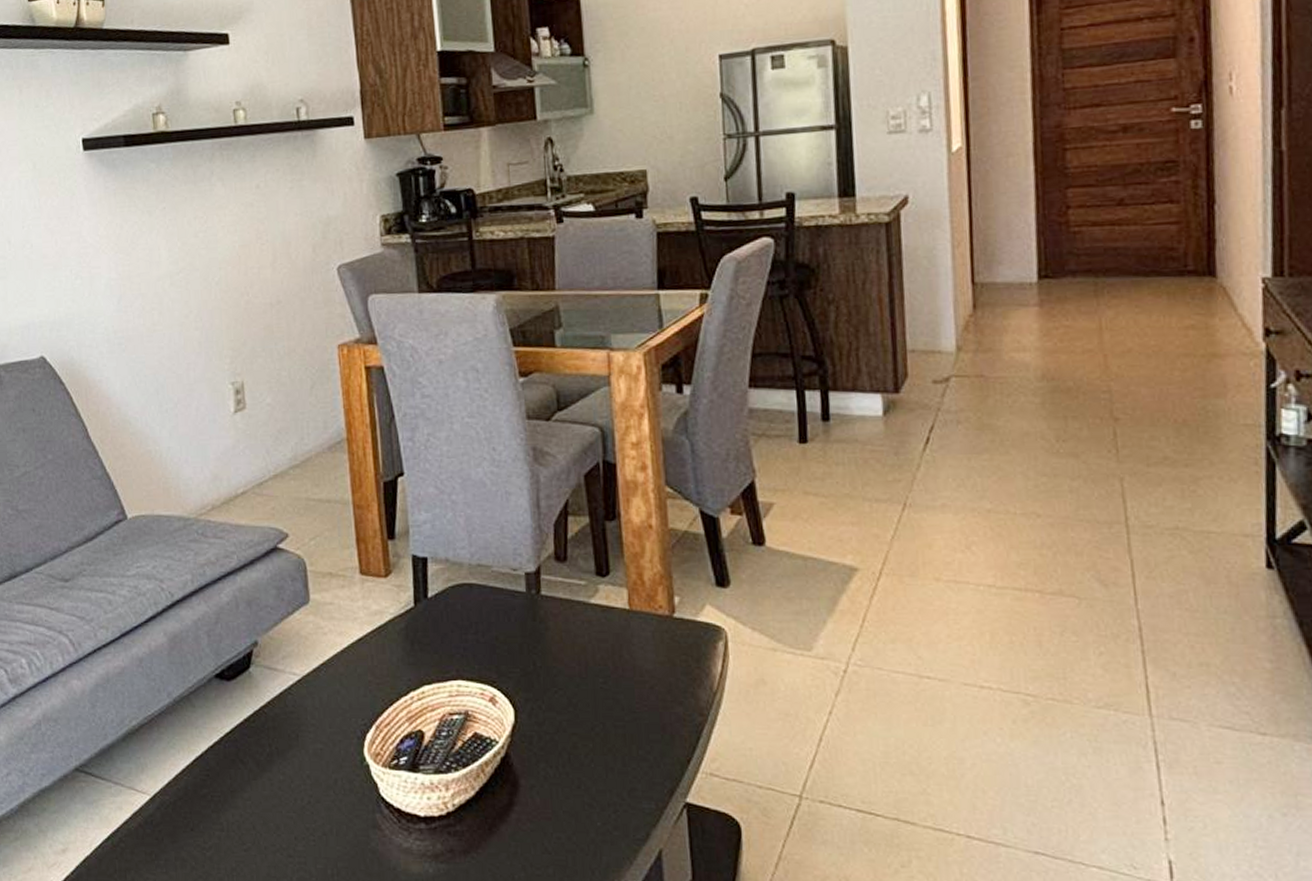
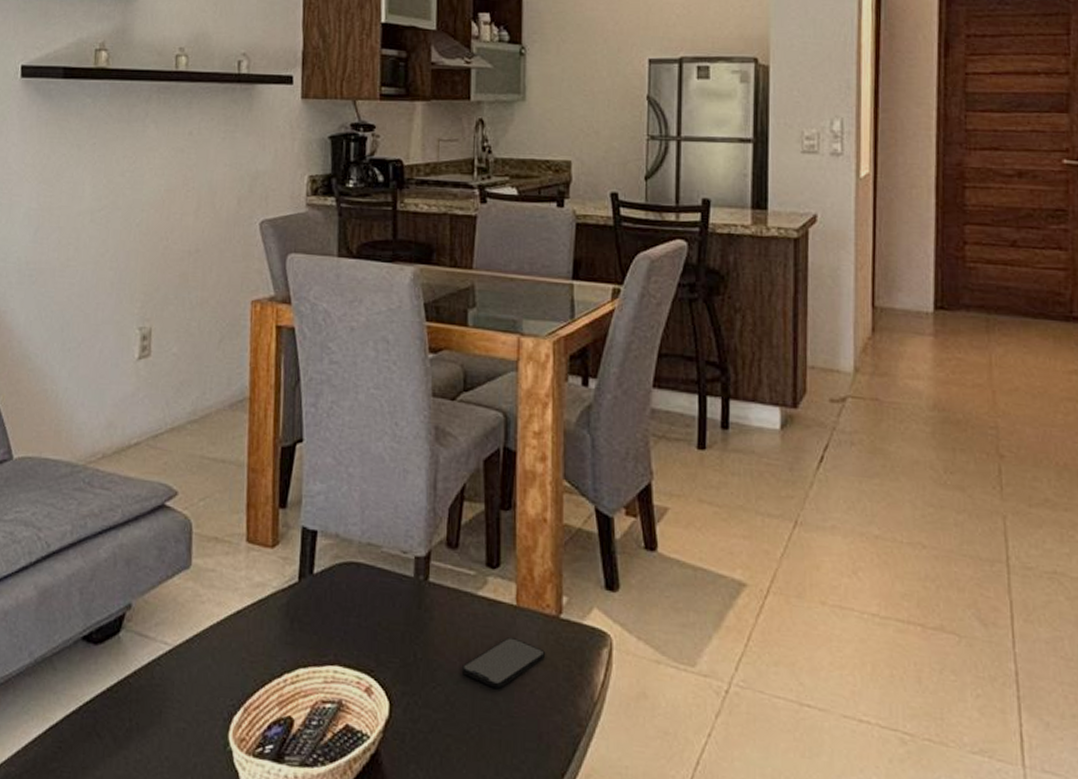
smartphone: none [582,640,662,687] -> present [462,637,545,688]

